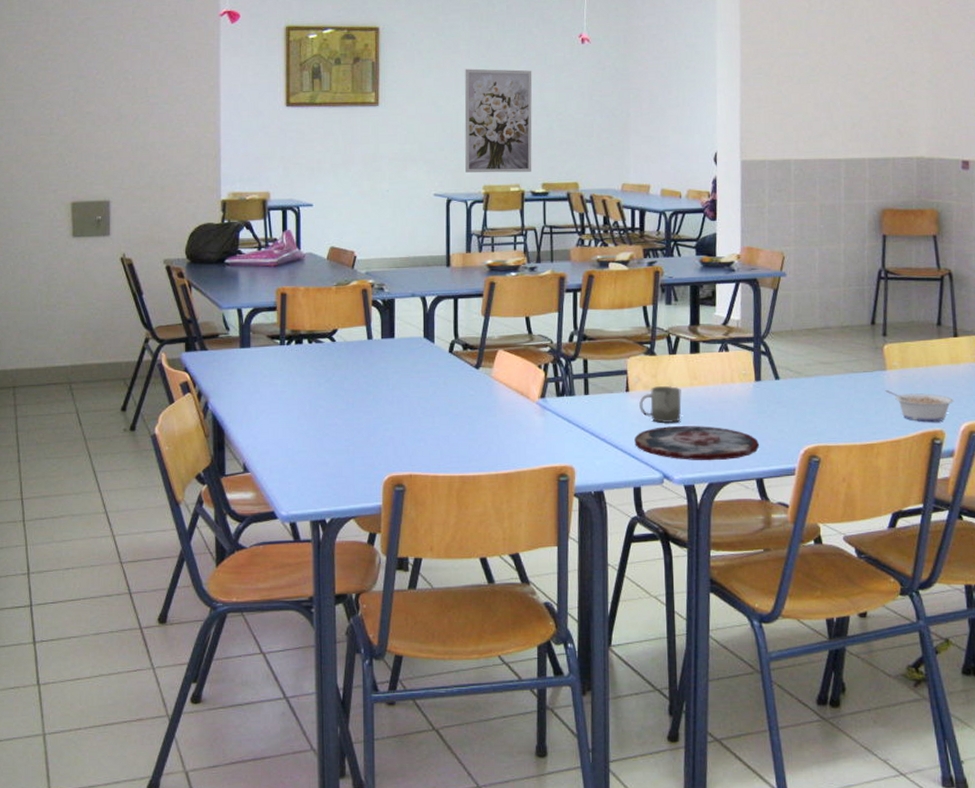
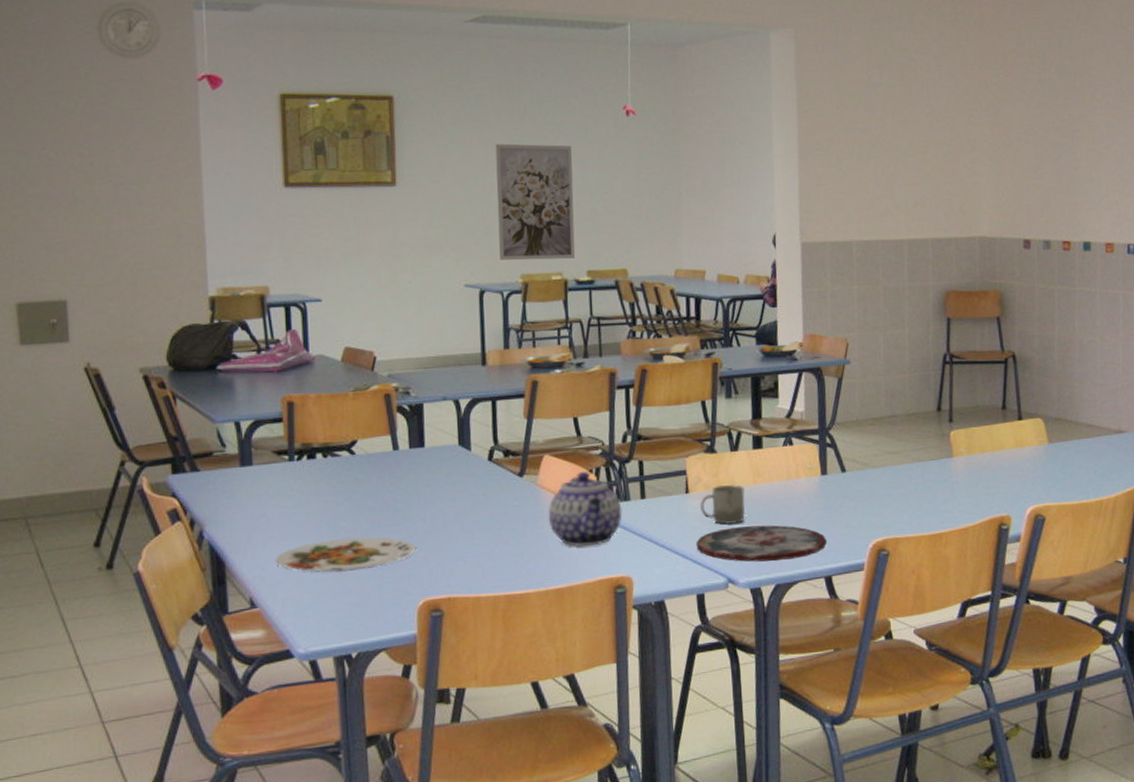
plate: none [266,416,384,445] -> present [275,537,416,573]
teapot: none [500,366,567,436] -> present [548,471,622,547]
legume: present [885,390,955,423] -> none [952,477,1020,509]

